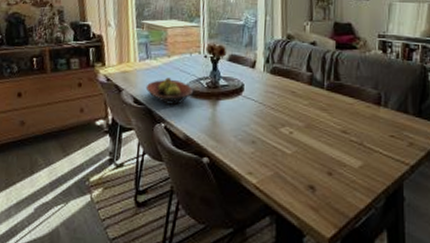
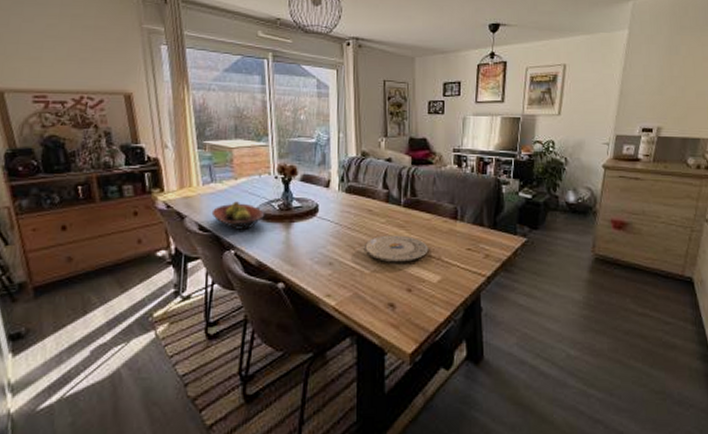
plate: none [287,117,351,146] -> present [365,235,429,263]

